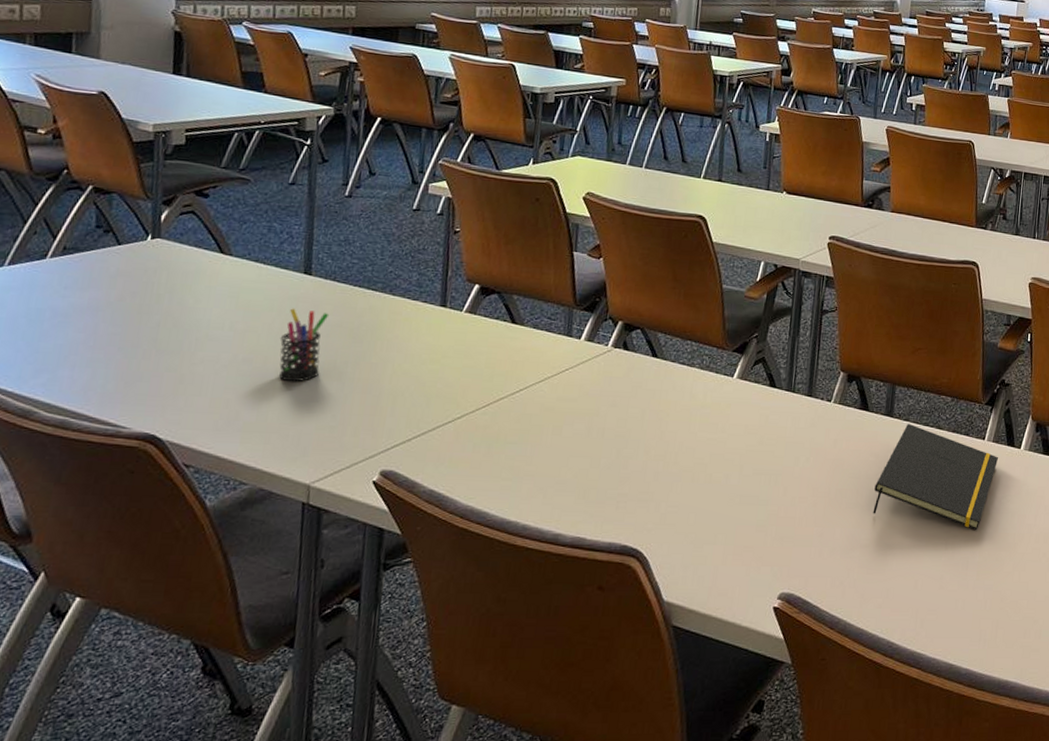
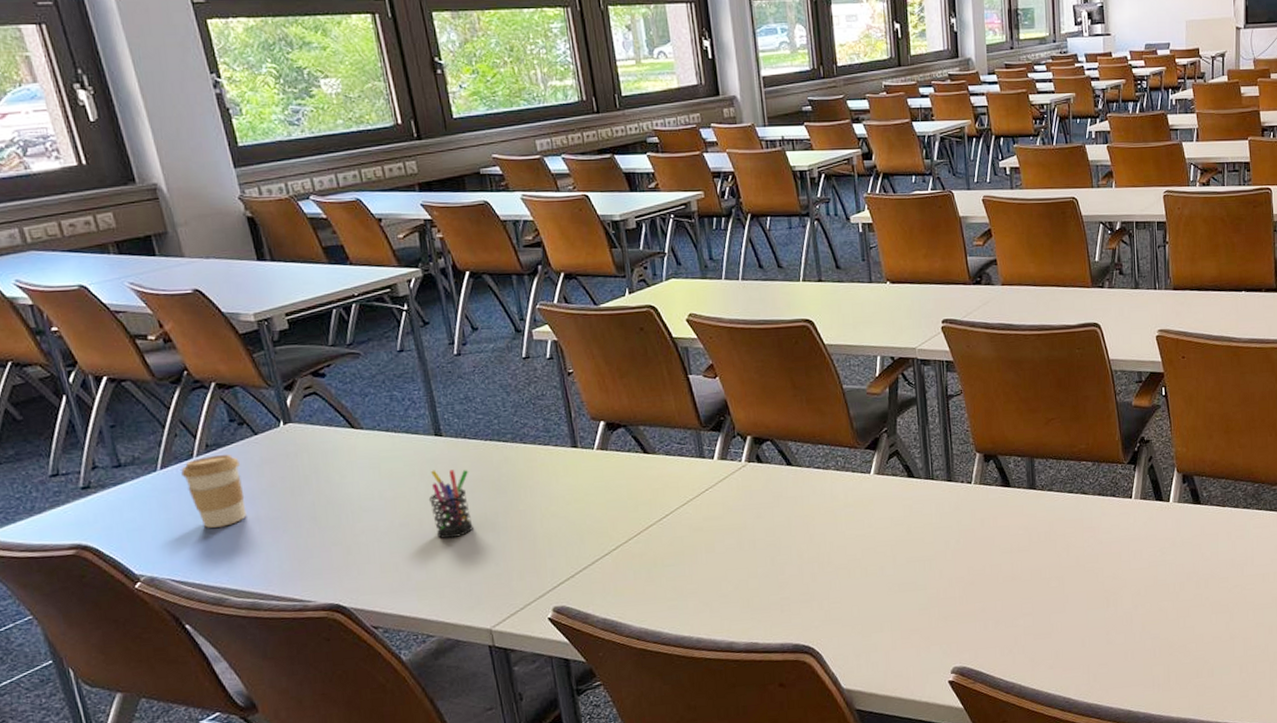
coffee cup: none [28,259,94,335] -> present [181,454,247,528]
notepad: present [873,423,999,531] -> none [1028,493,1149,586]

